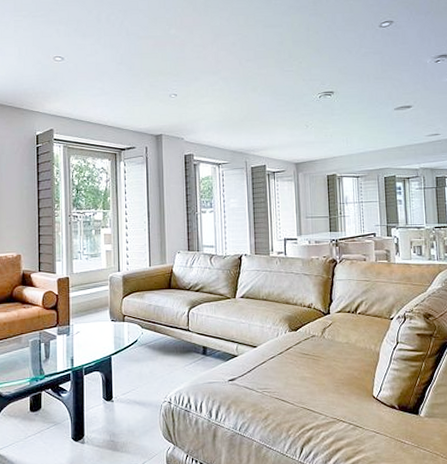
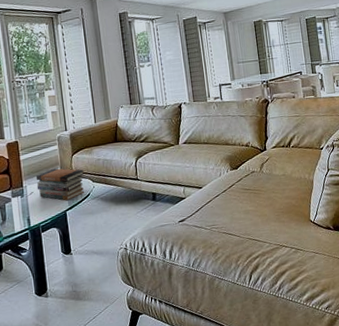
book stack: none [83,310,133,345] -> present [35,168,84,201]

